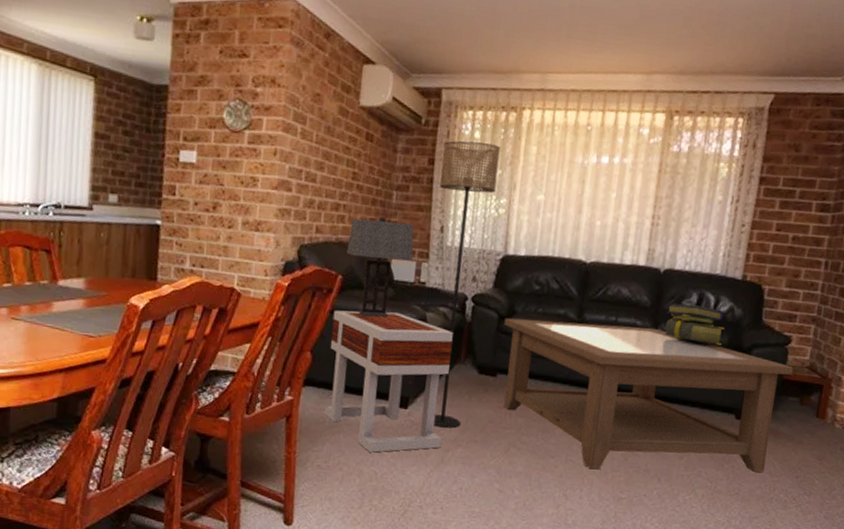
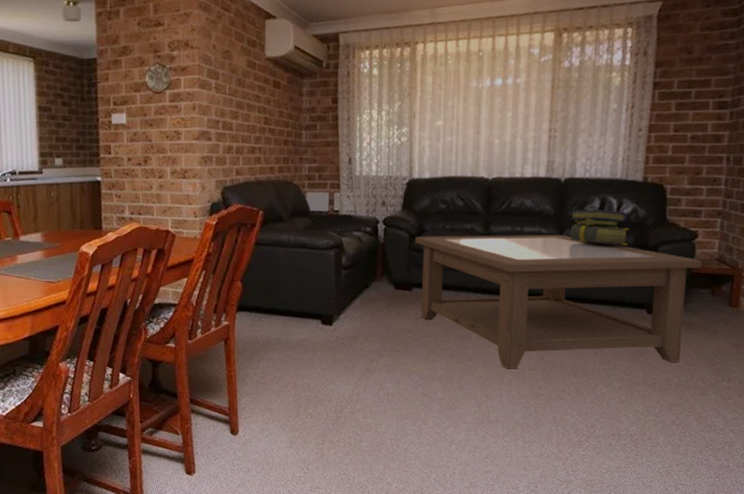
side table: present [324,310,453,453] -> none [257,240,368,367]
table lamp: present [346,217,414,317] -> none [265,156,325,246]
floor lamp: present [434,140,500,428] -> none [344,78,398,340]

